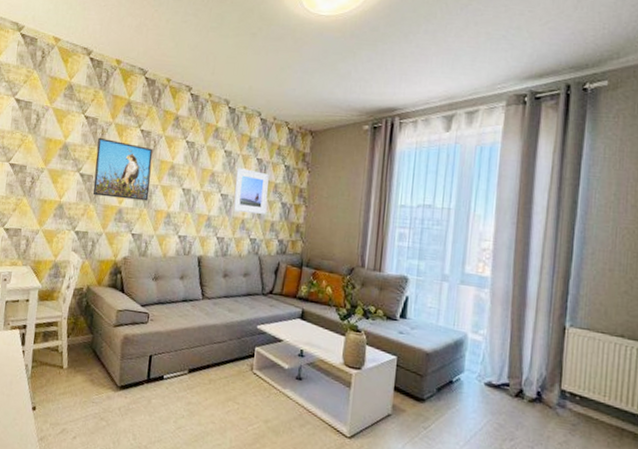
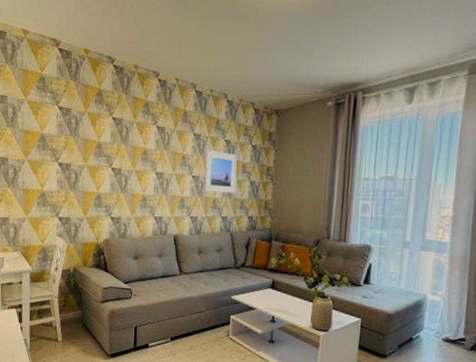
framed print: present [92,137,153,201] -> none [72,127,126,186]

